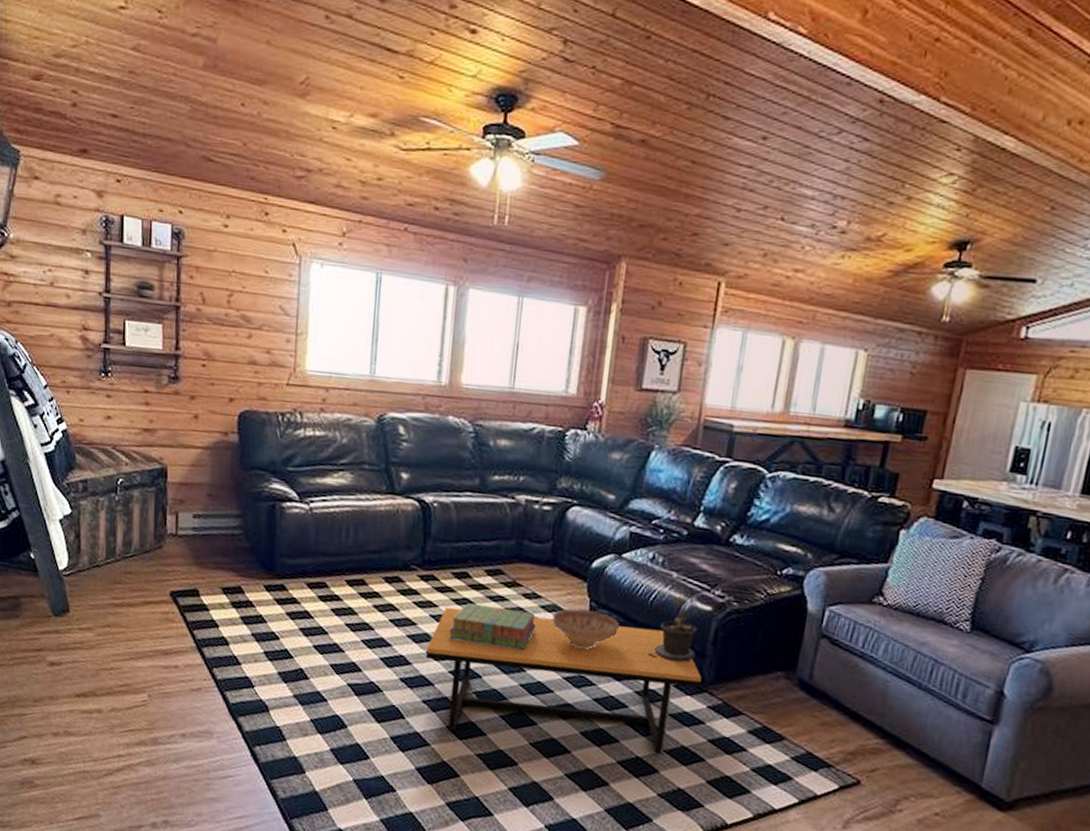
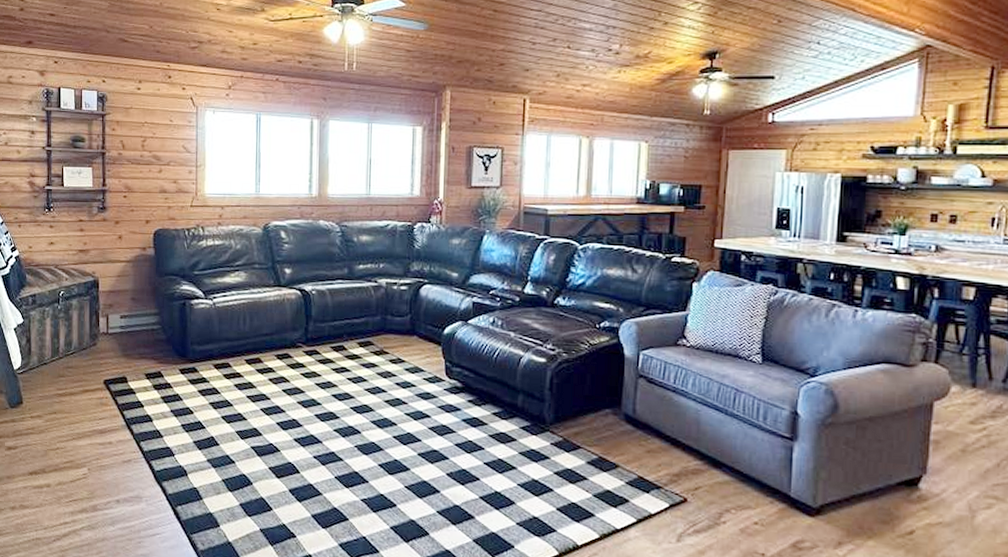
coffee table: present [426,607,702,754] -> none [314,375,543,488]
stack of books: present [447,602,536,650] -> none [331,370,403,407]
decorative bowl: present [552,608,619,650] -> none [416,368,471,403]
potted plant: present [647,588,697,663] -> none [496,345,536,408]

